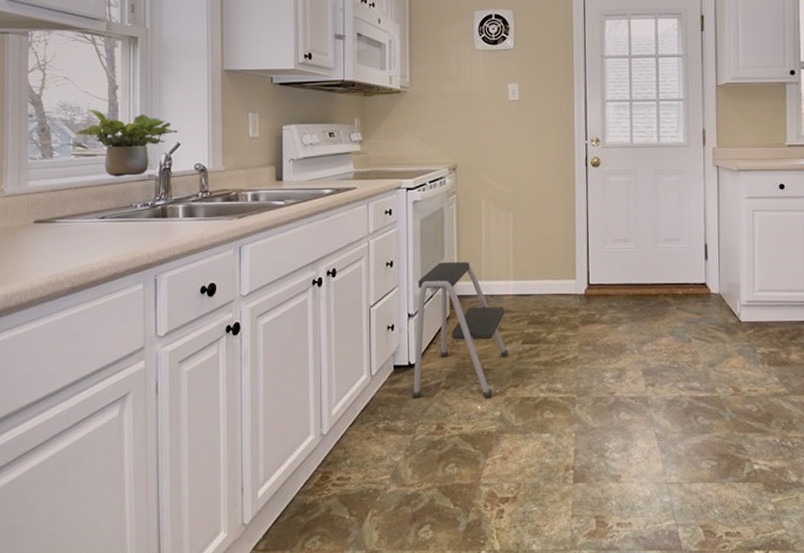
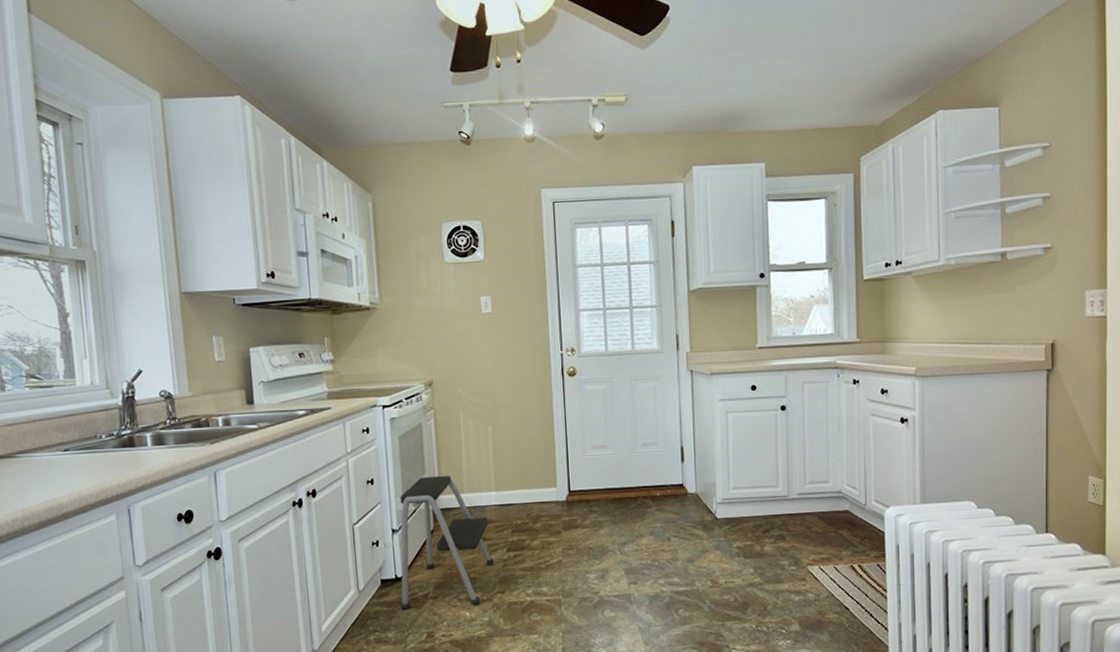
potted plant: present [76,110,178,177] -> none [27,339,139,408]

